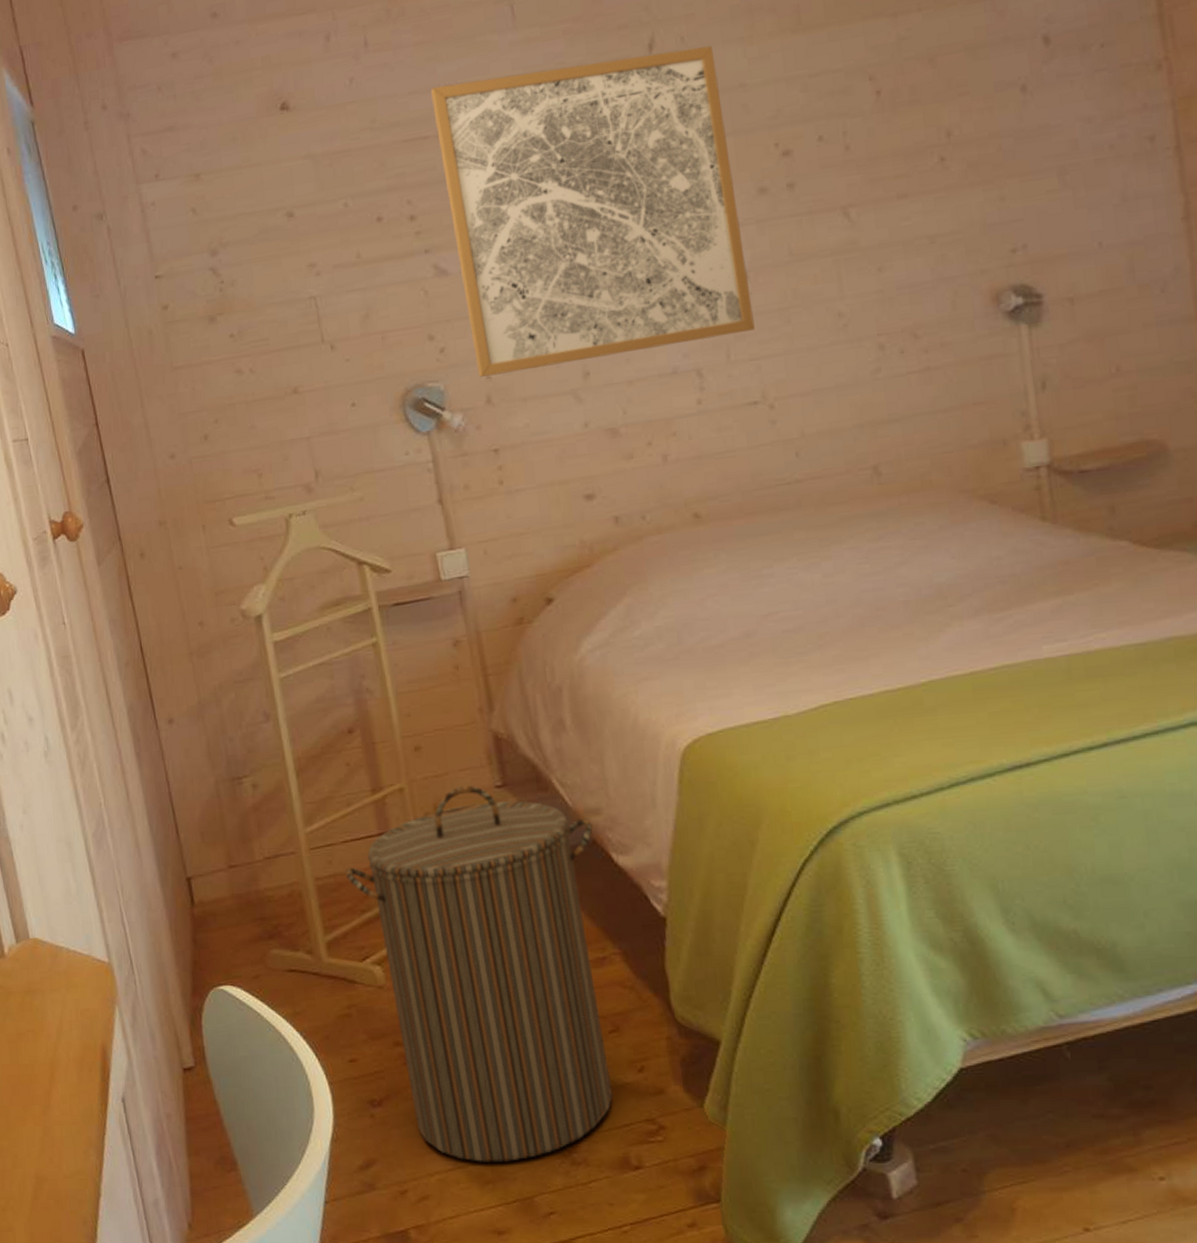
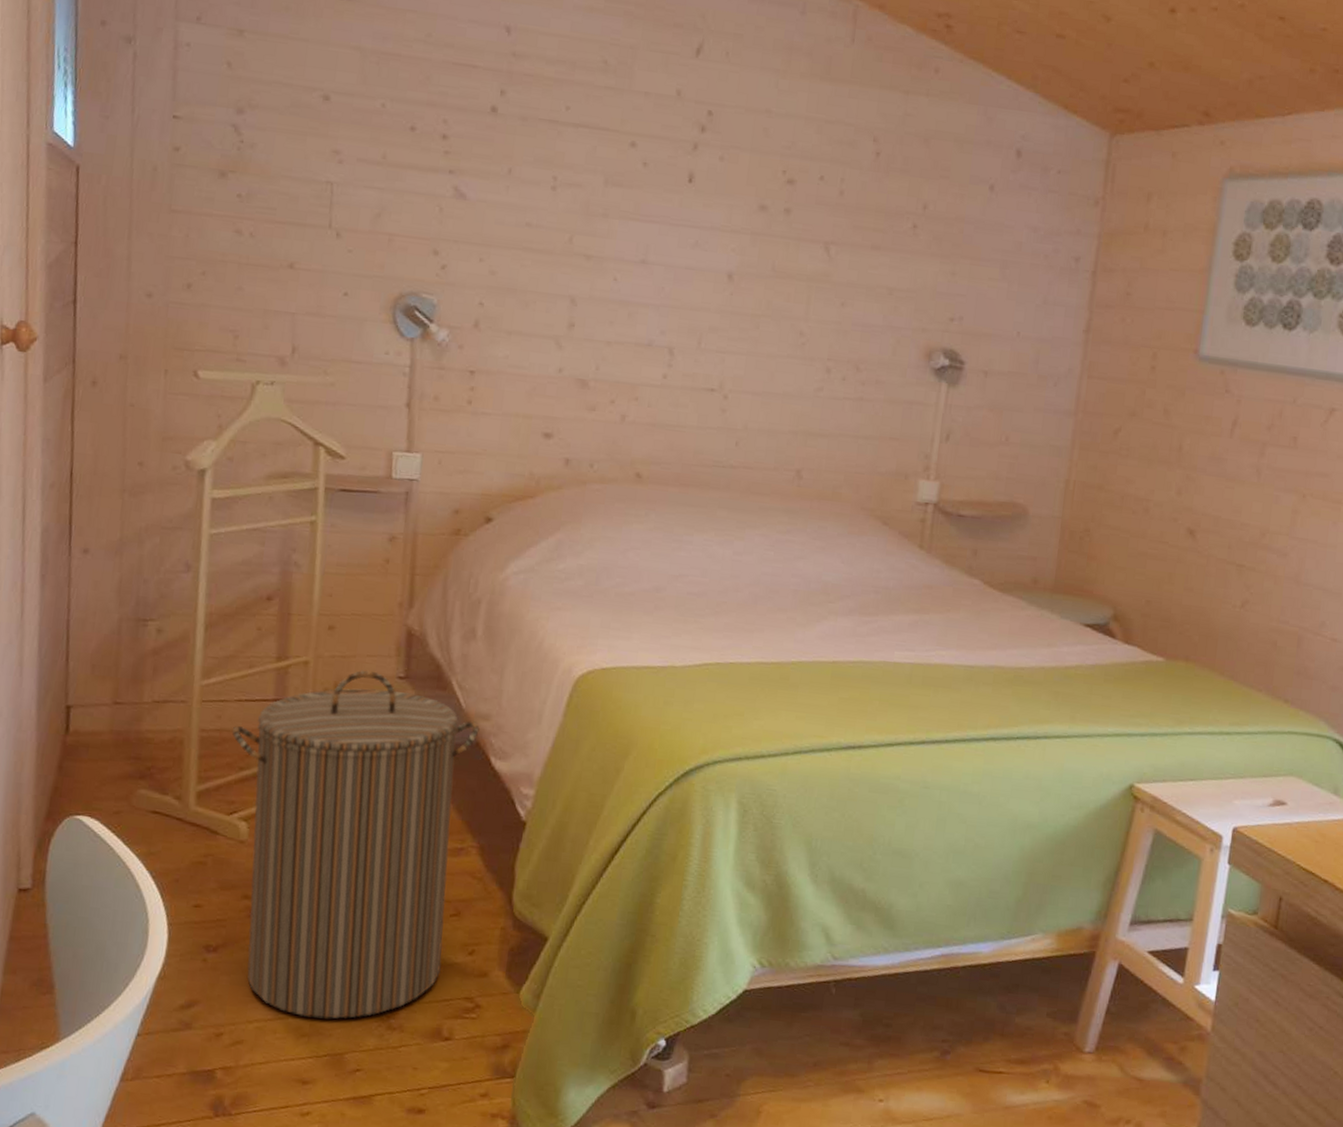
wall art: present [431,45,755,377] -> none [472,22,751,327]

